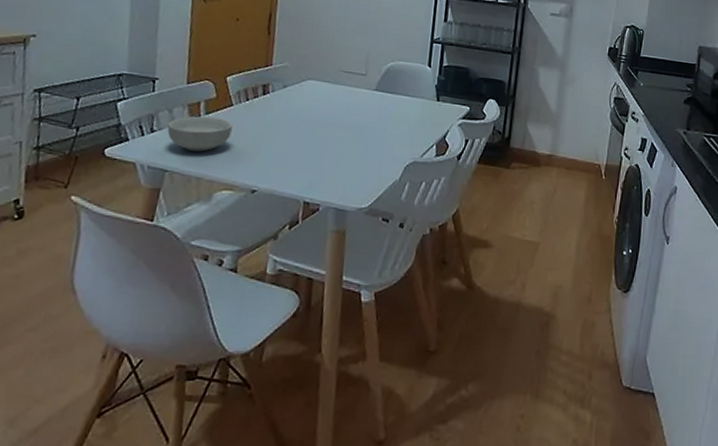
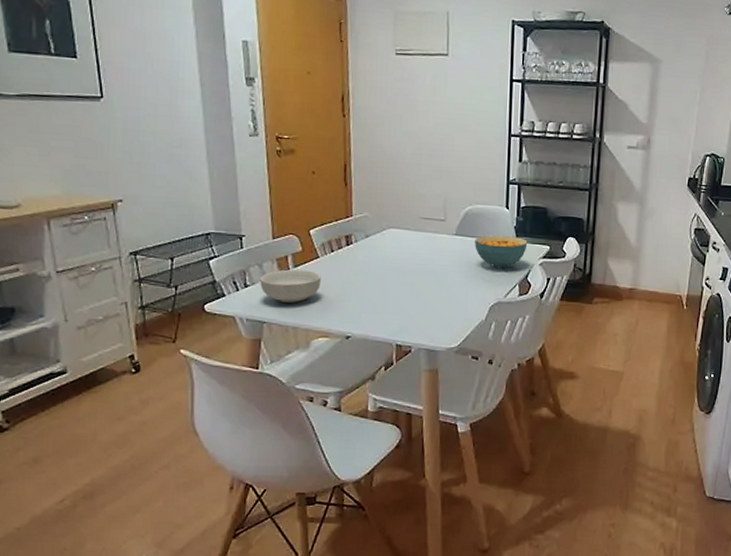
cereal bowl: none [394,92,448,128] -> present [475,234,528,269]

